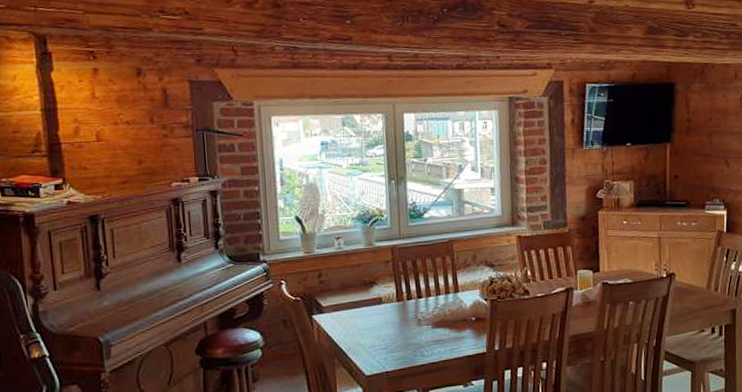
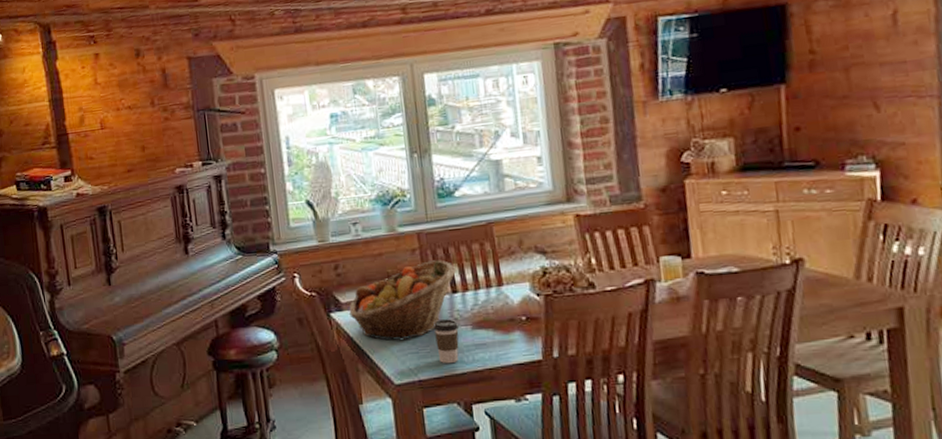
fruit basket: none [329,270,422,339] -> present [349,259,457,341]
coffee cup: none [400,320,421,358] -> present [433,319,459,364]

